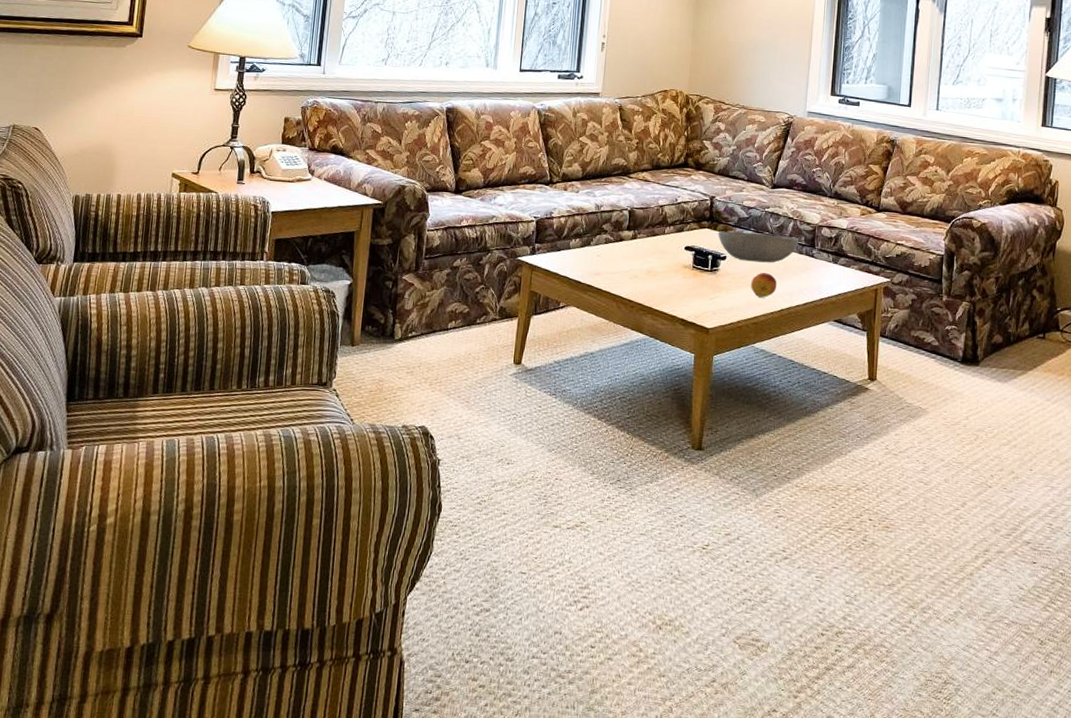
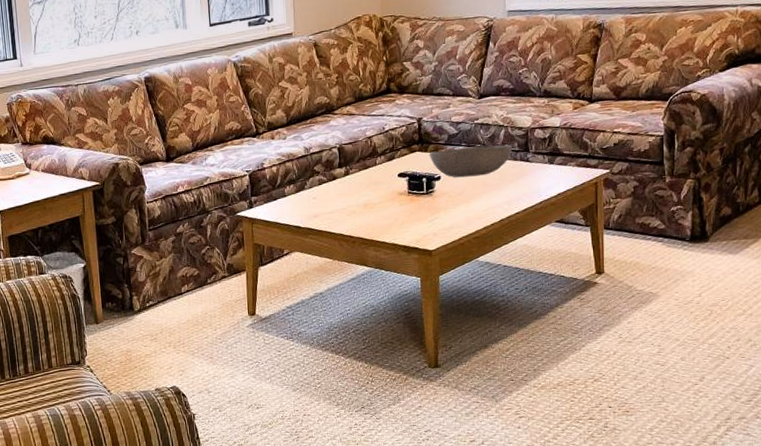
fruit: present [750,273,778,298] -> none [467,186,495,212]

